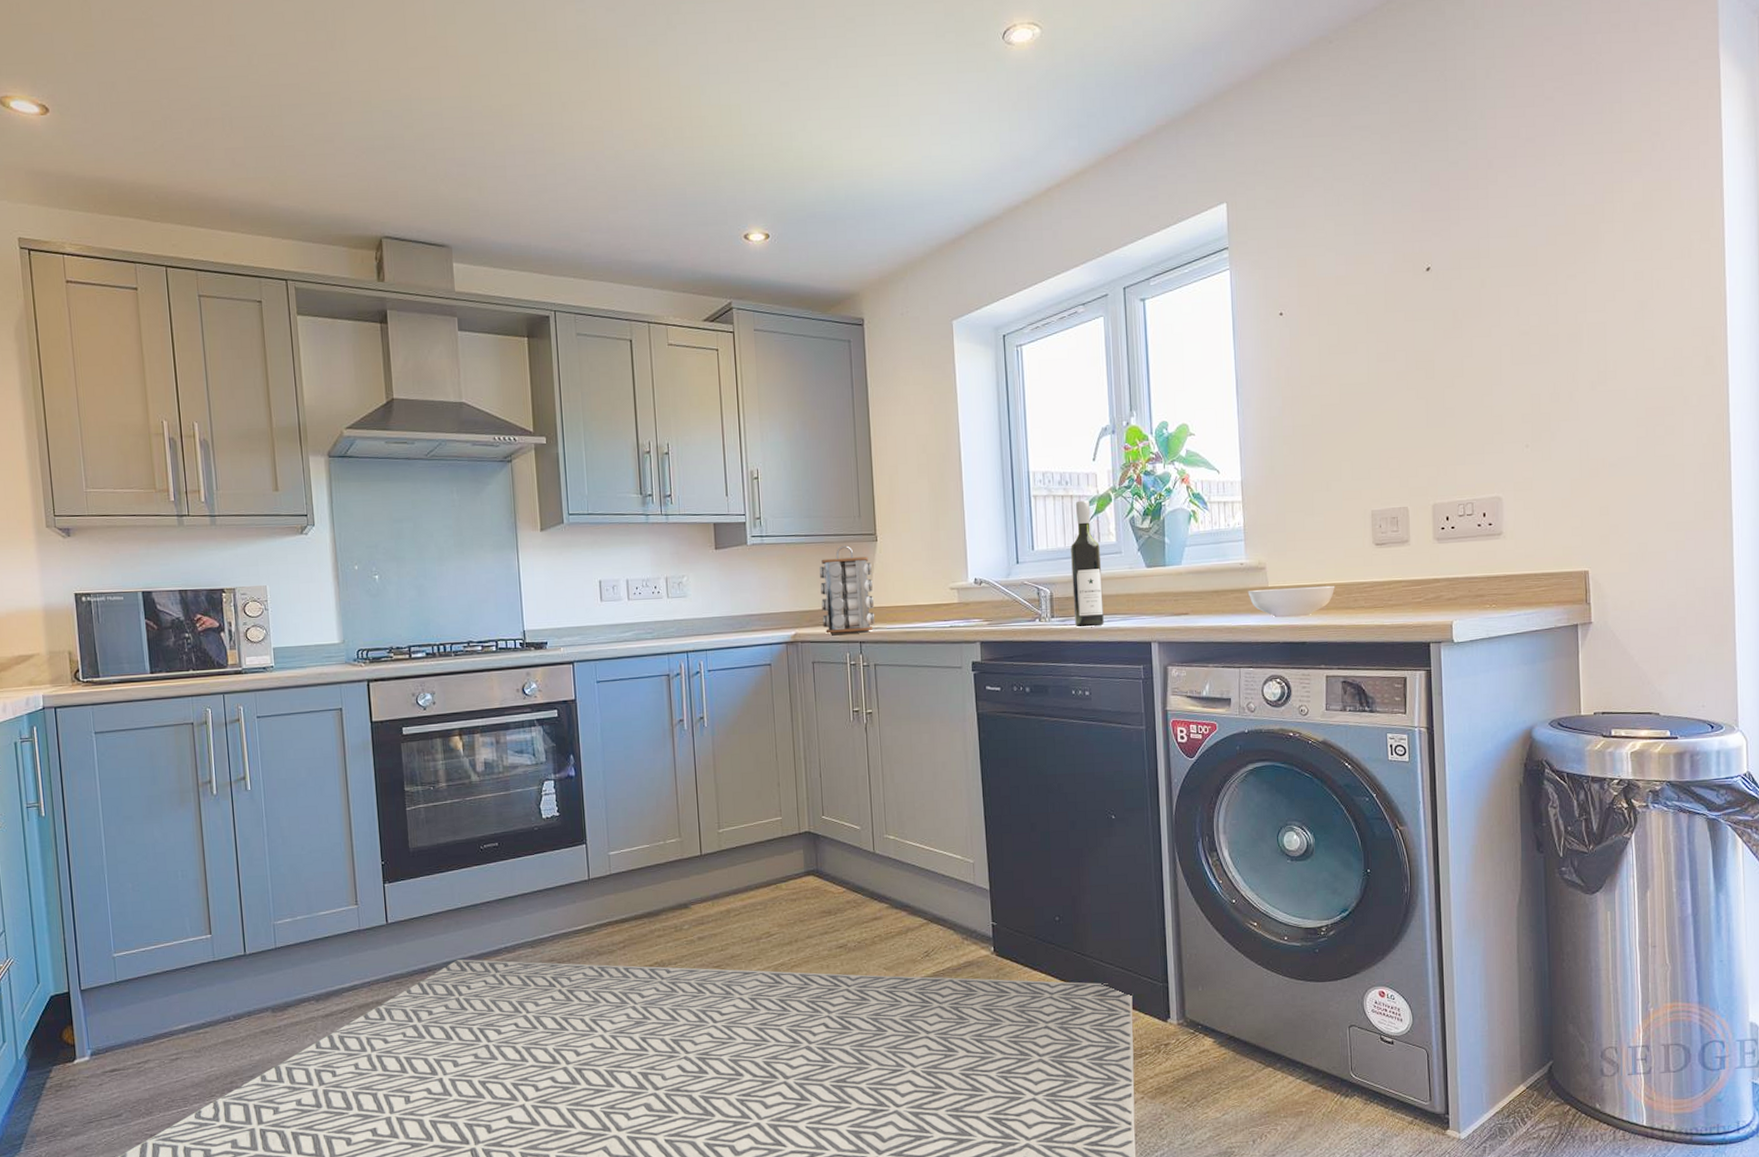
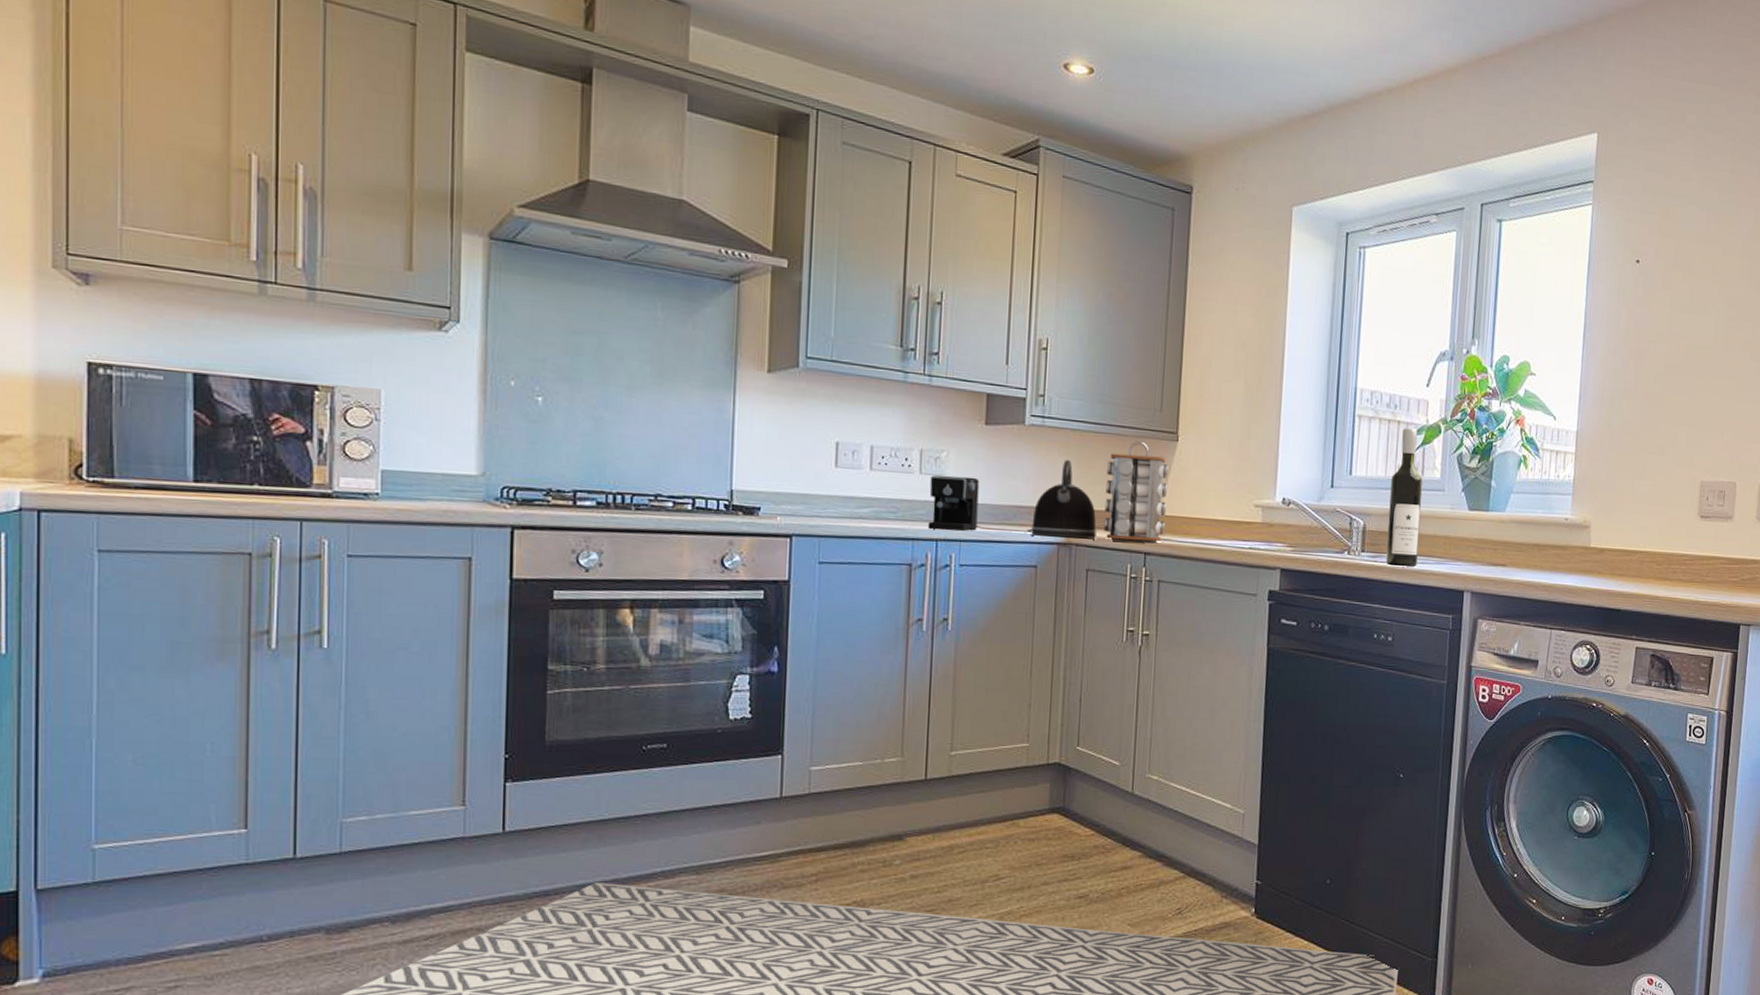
coffee maker: none [676,595,764,644] -> present [927,475,1033,532]
kettle: none [761,569,818,639] -> present [1030,459,1098,540]
bowl: present [1247,585,1335,618] -> none [1568,548,1657,583]

